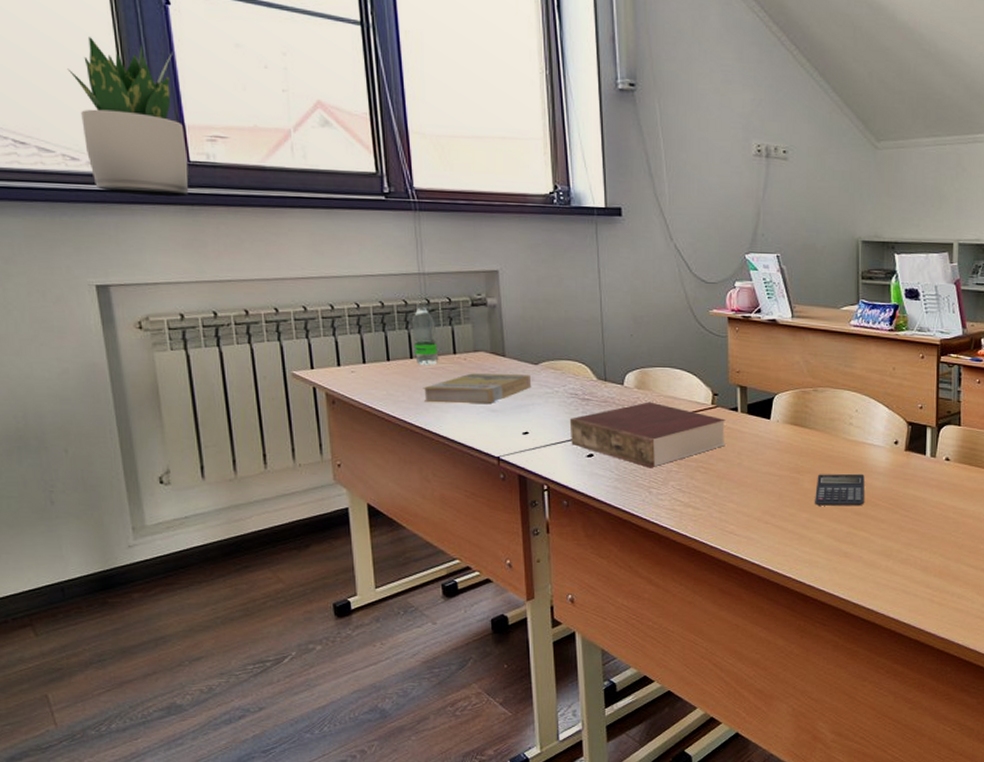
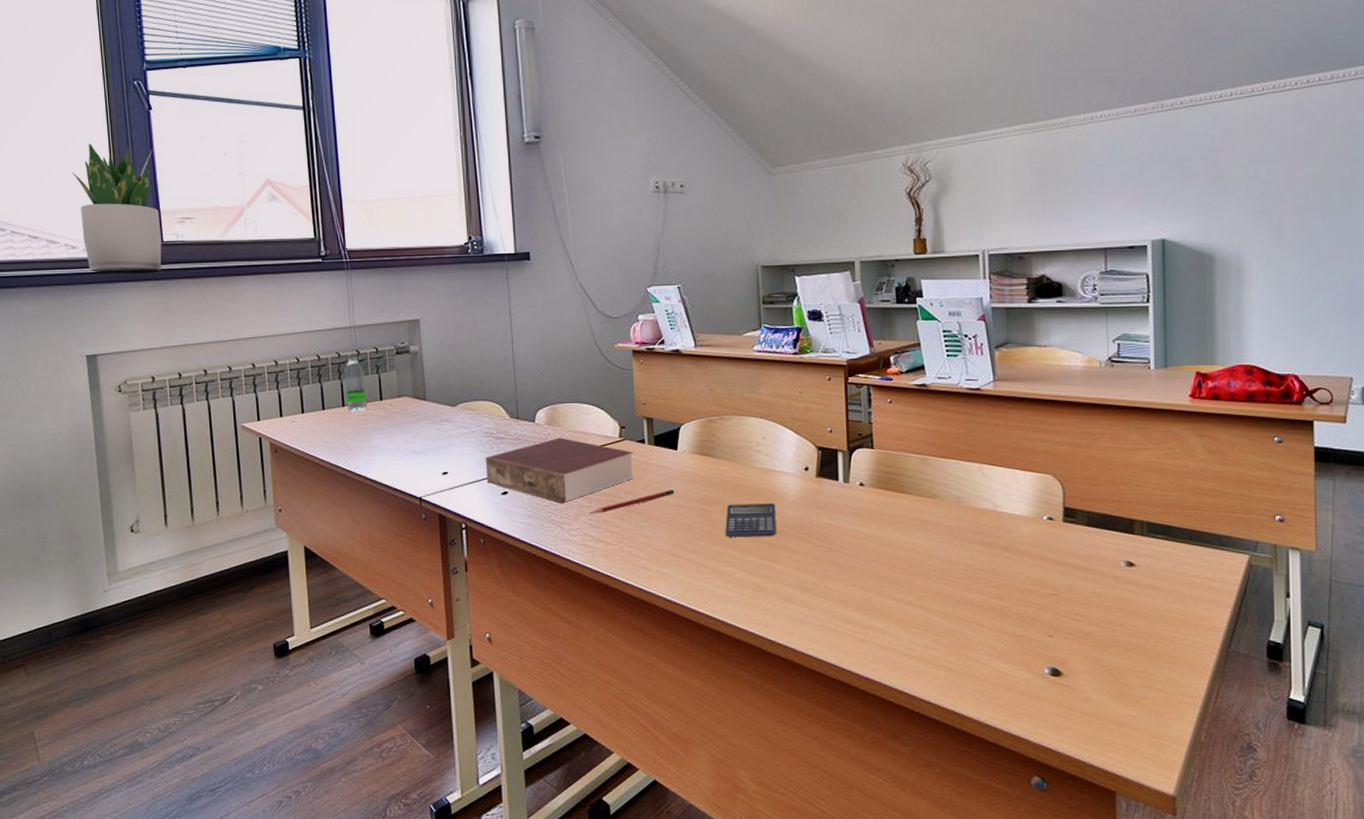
book: present [423,373,532,403] -> none [353,417,450,446]
pencil: none [679,458,766,480] -> present [589,490,675,514]

